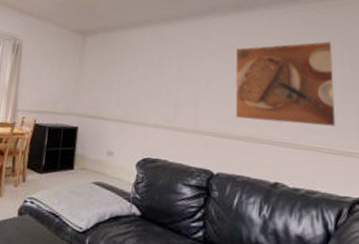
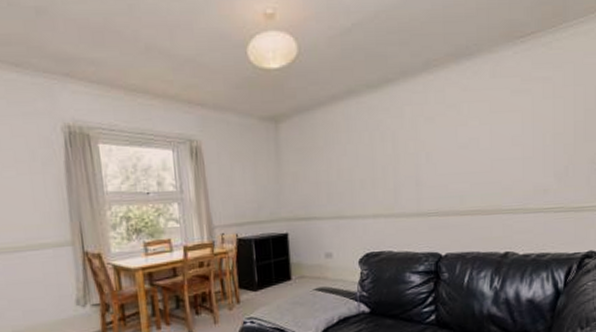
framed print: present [235,41,336,127] -> none [457,83,568,192]

